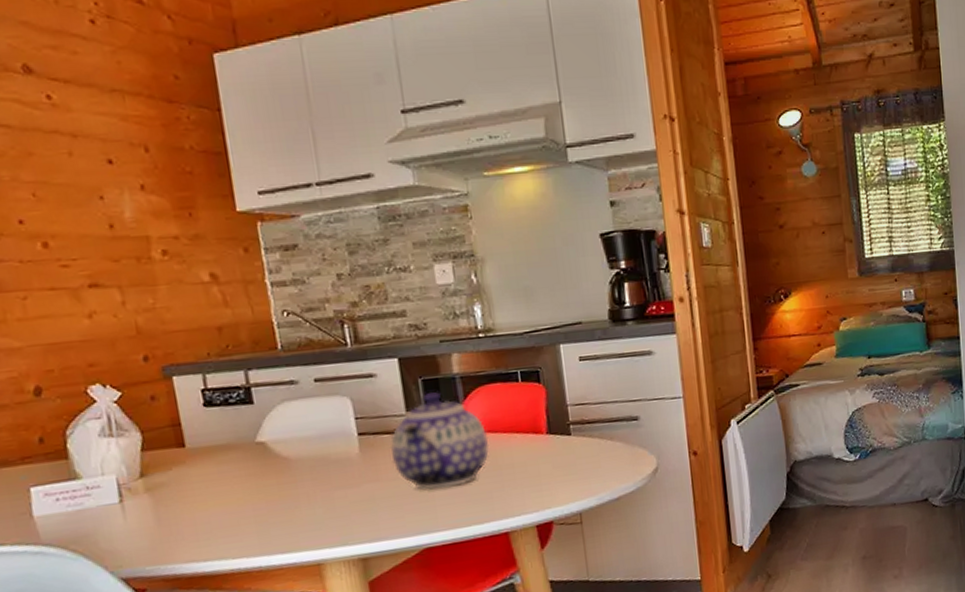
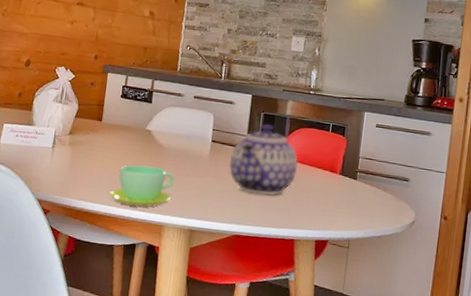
cup: none [227,488,323,552] -> present [108,165,175,207]

